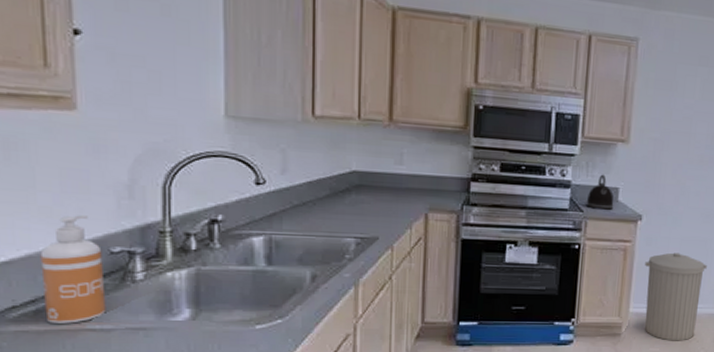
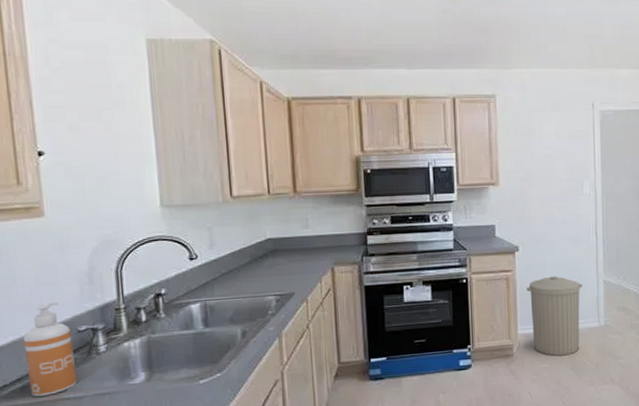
kettle: present [586,174,614,210] -> none [468,215,492,246]

